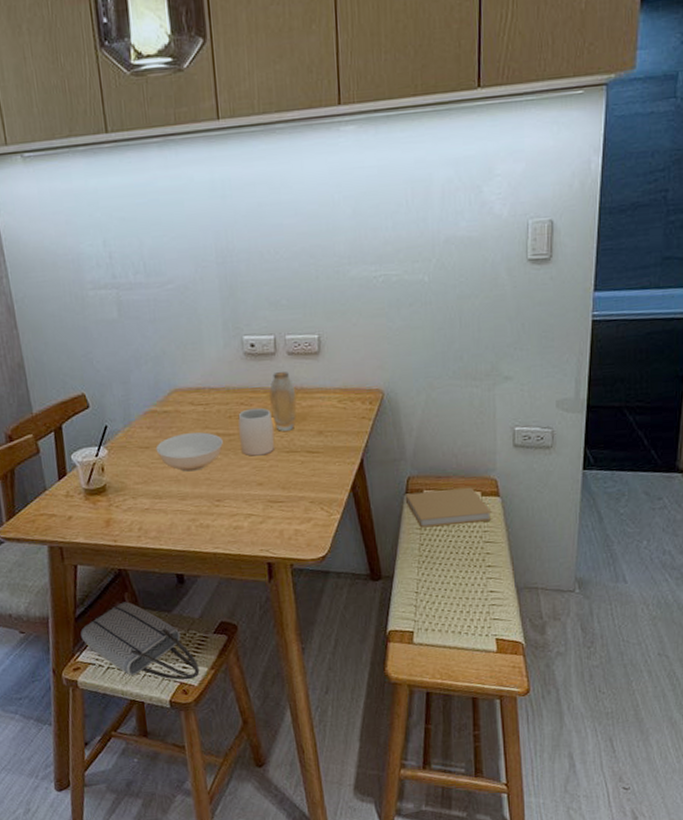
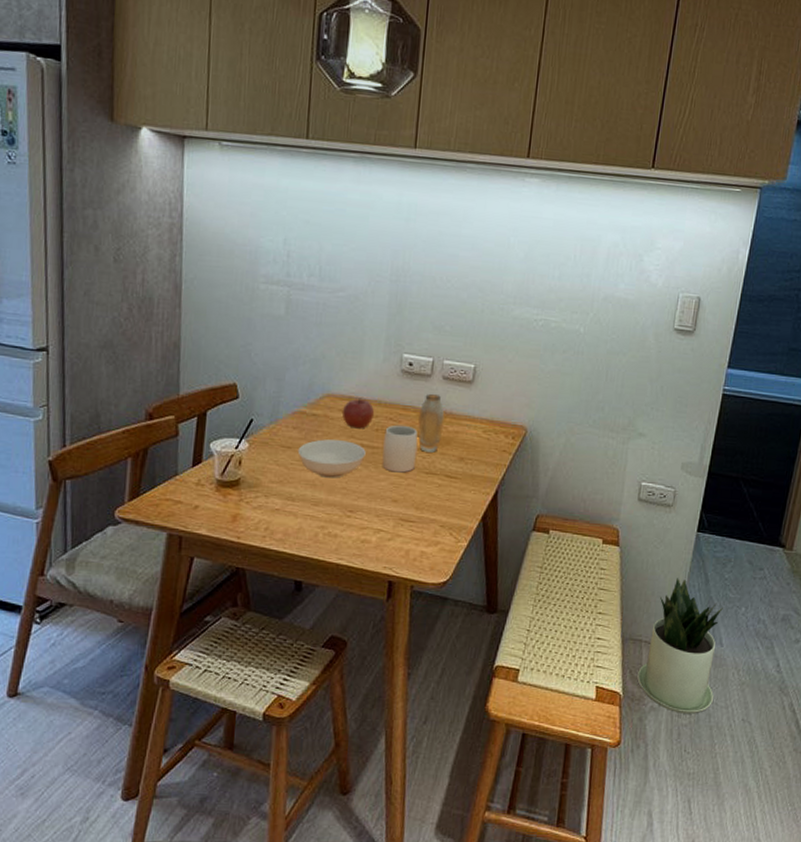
tote bag: present [80,602,200,680] -> none [183,602,301,693]
fruit: none [192,387,225,419] -> present [341,398,375,429]
book: present [406,487,492,528] -> none [532,531,610,569]
planter: none [538,520,623,656] -> present [637,578,723,714]

